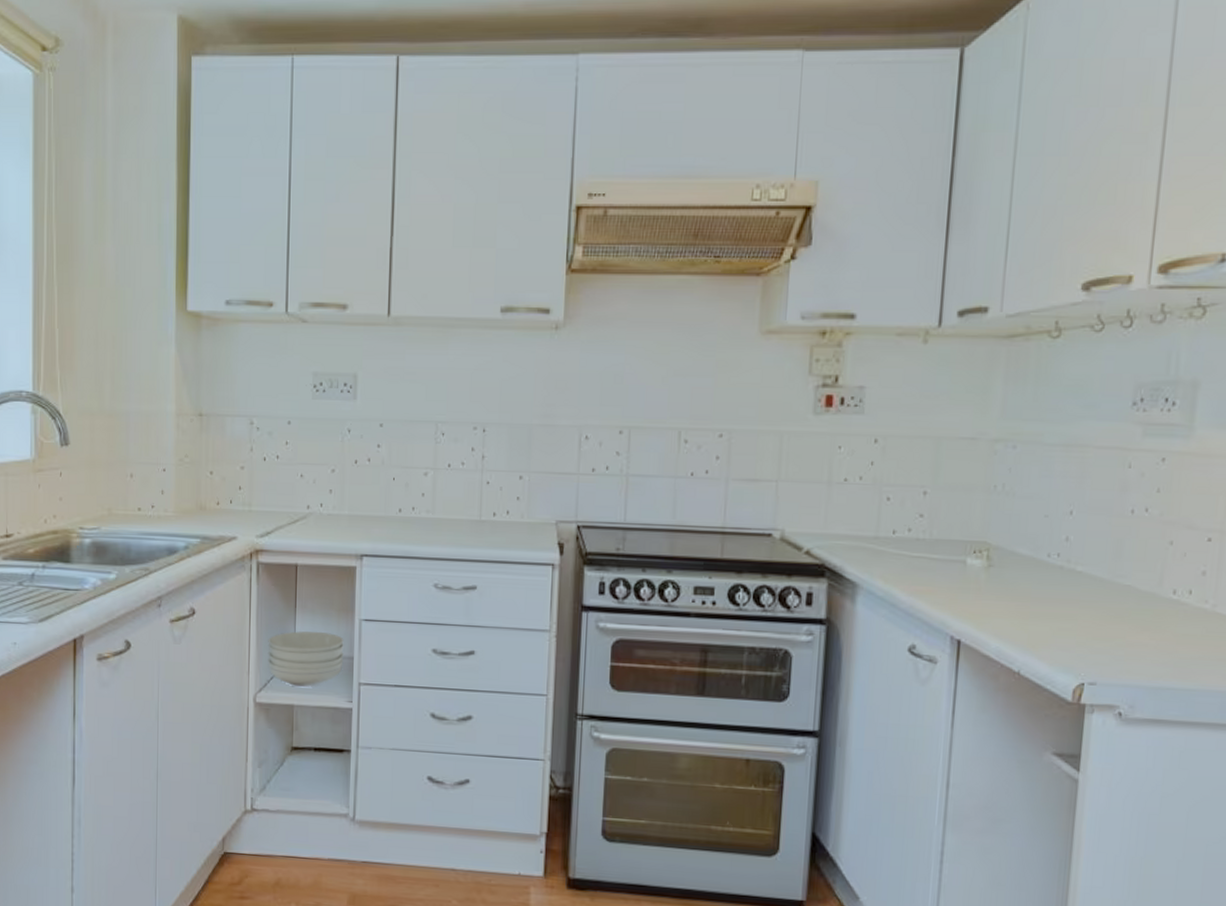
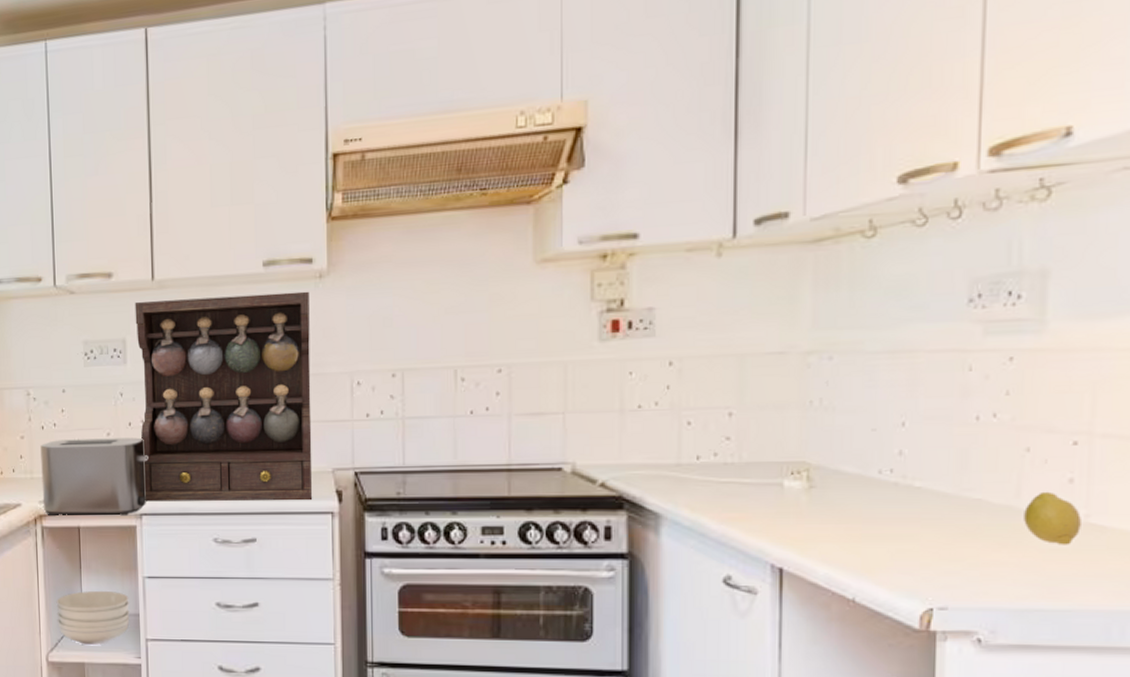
toaster: none [260,473,373,556] -> present [40,437,149,517]
spice rack: none [366,338,544,551] -> present [135,291,313,502]
fruit: none [1163,581,1210,631] -> present [1024,491,1081,545]

